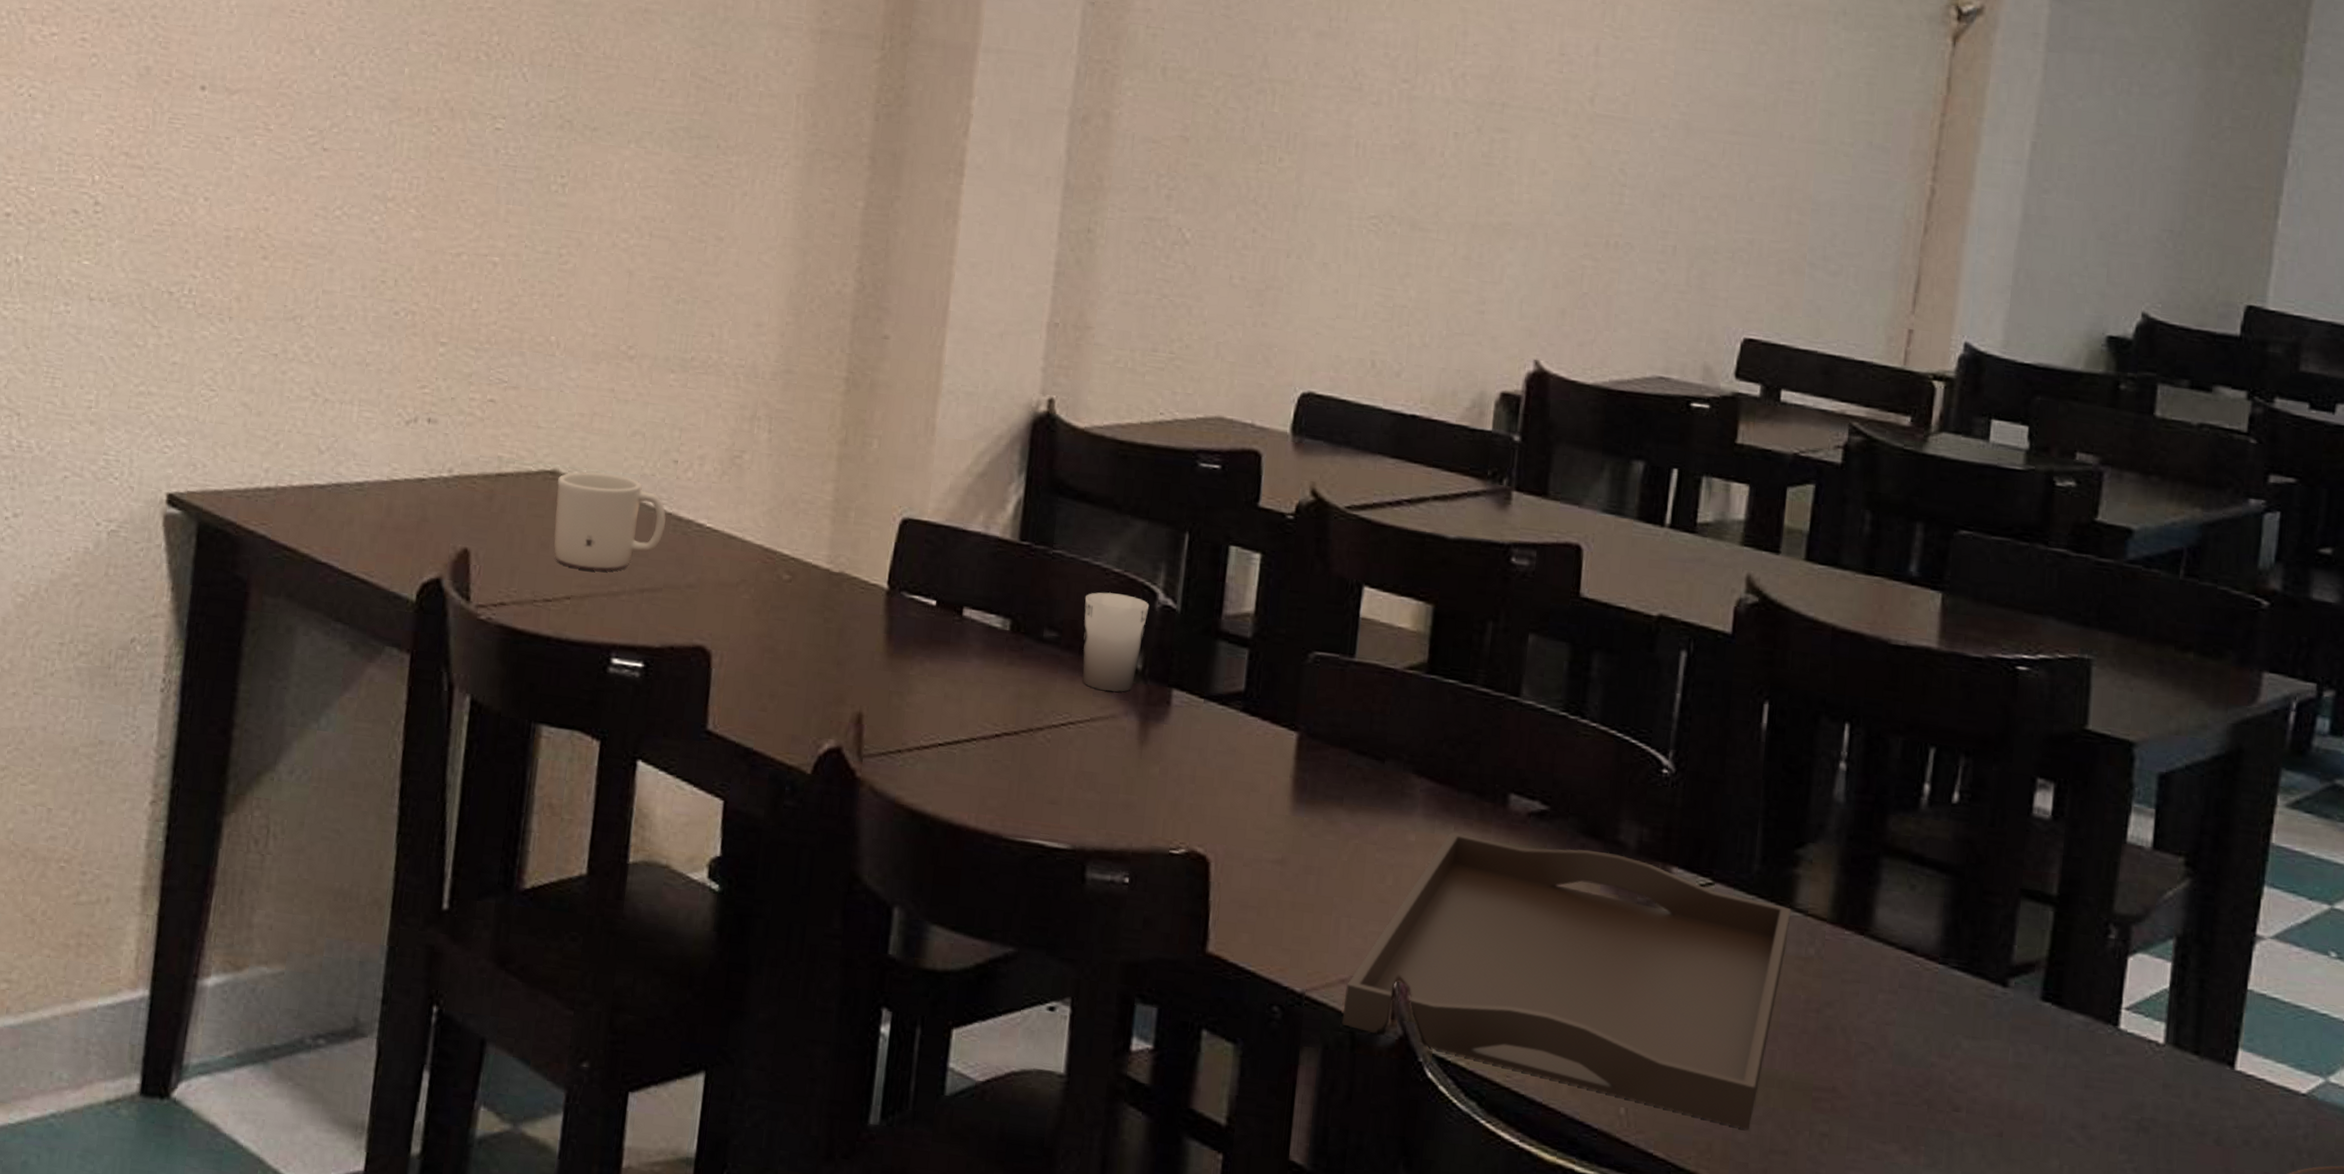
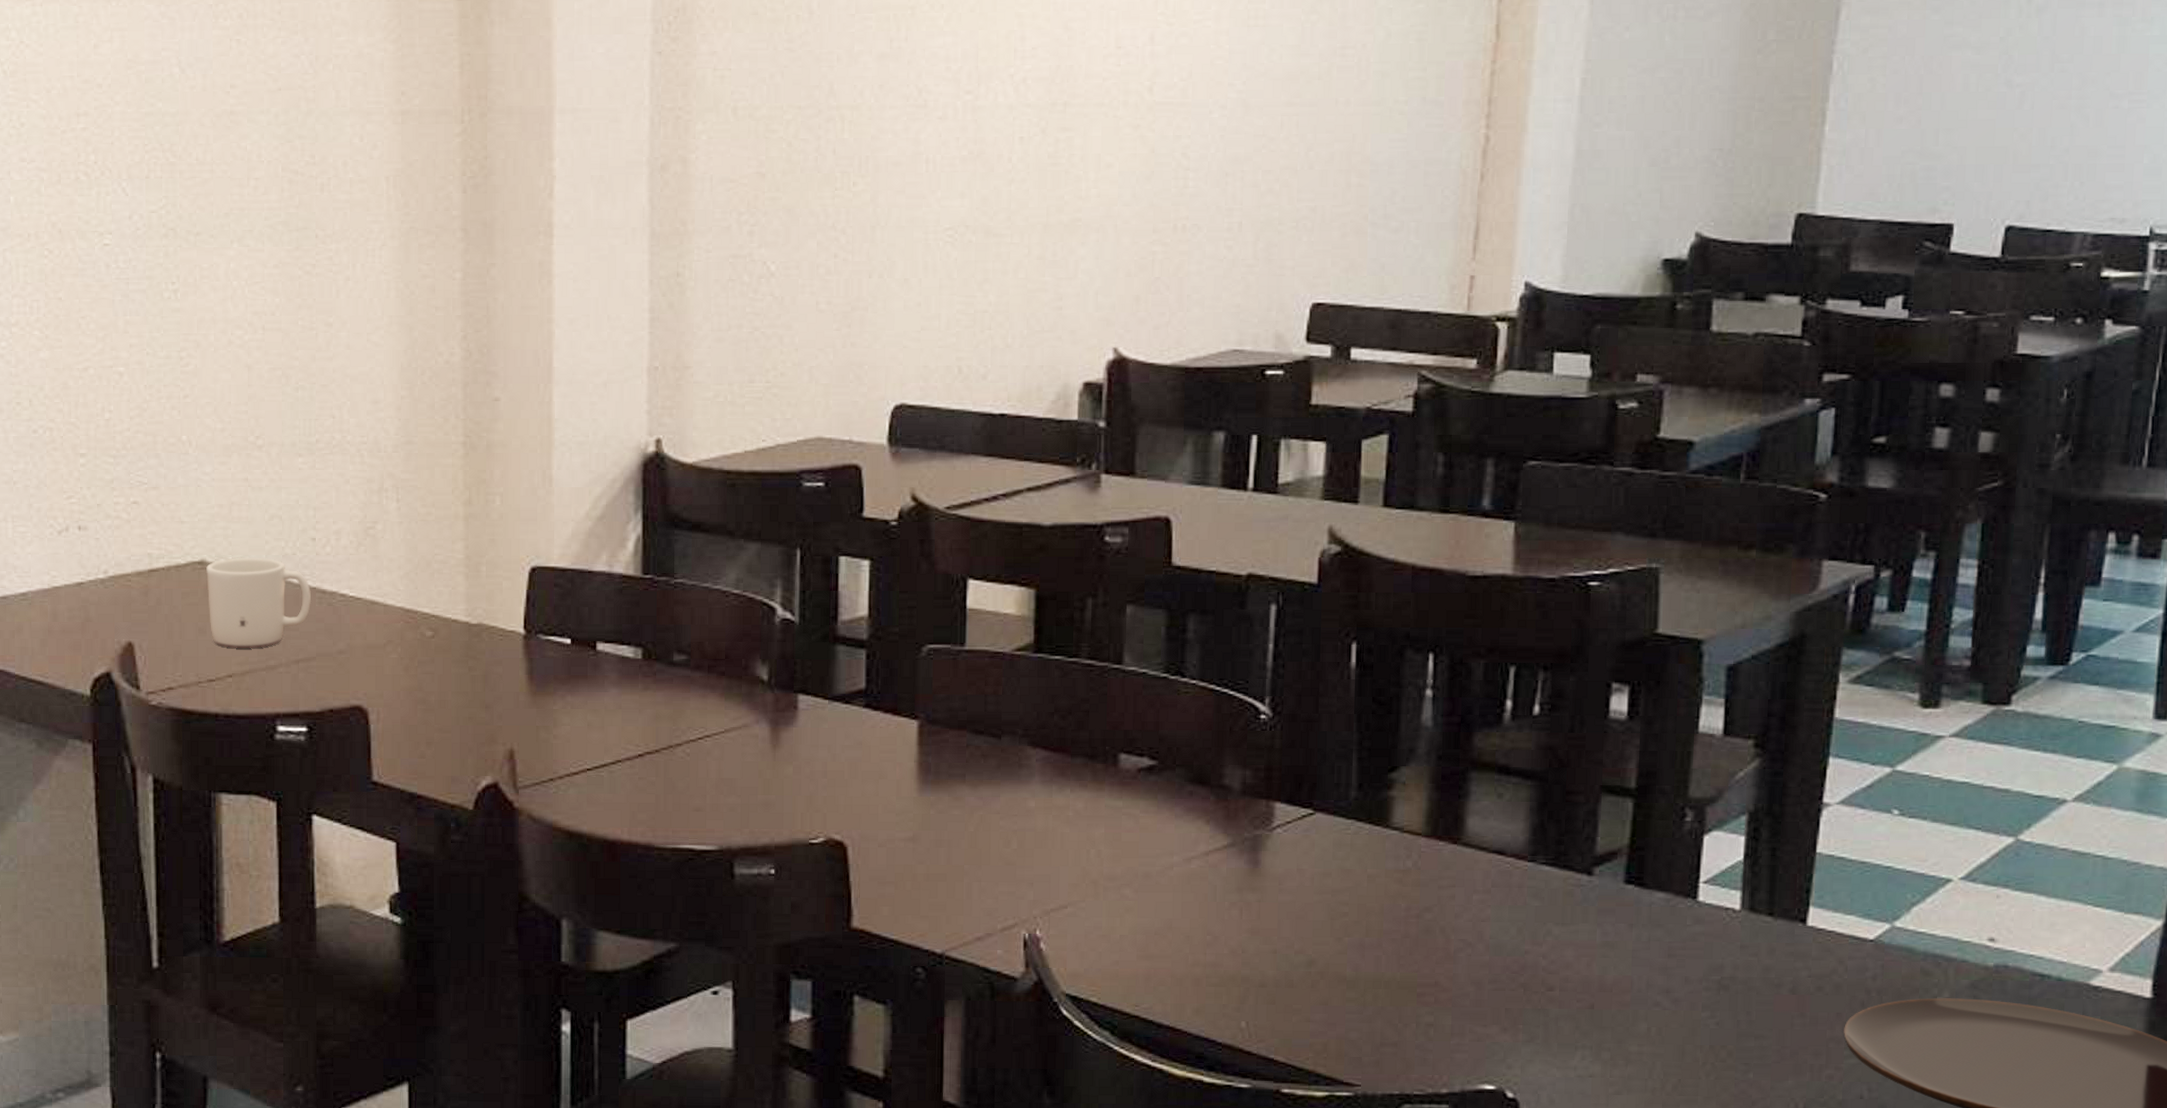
cup: present [1082,592,1150,692] -> none [708,613,770,703]
tray: present [1341,832,1792,1130] -> none [981,795,1388,1028]

